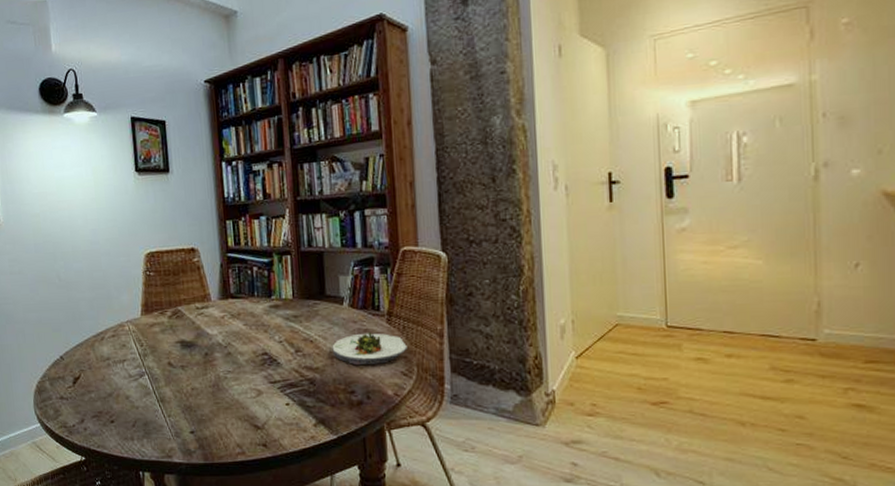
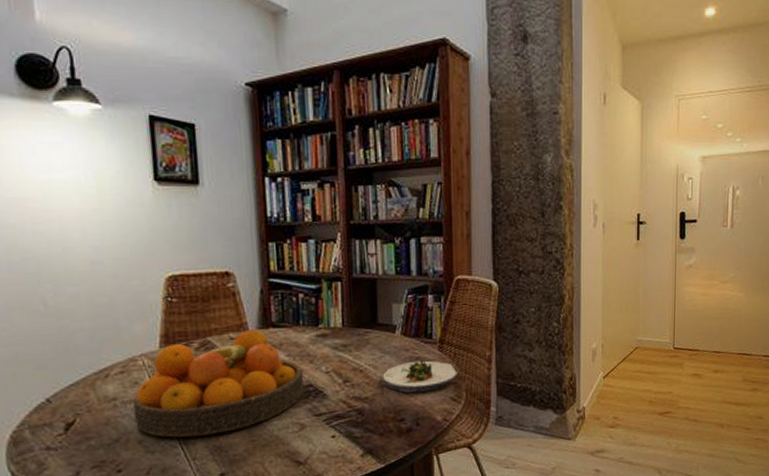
fruit bowl: none [122,301,260,395] -> present [133,330,304,438]

